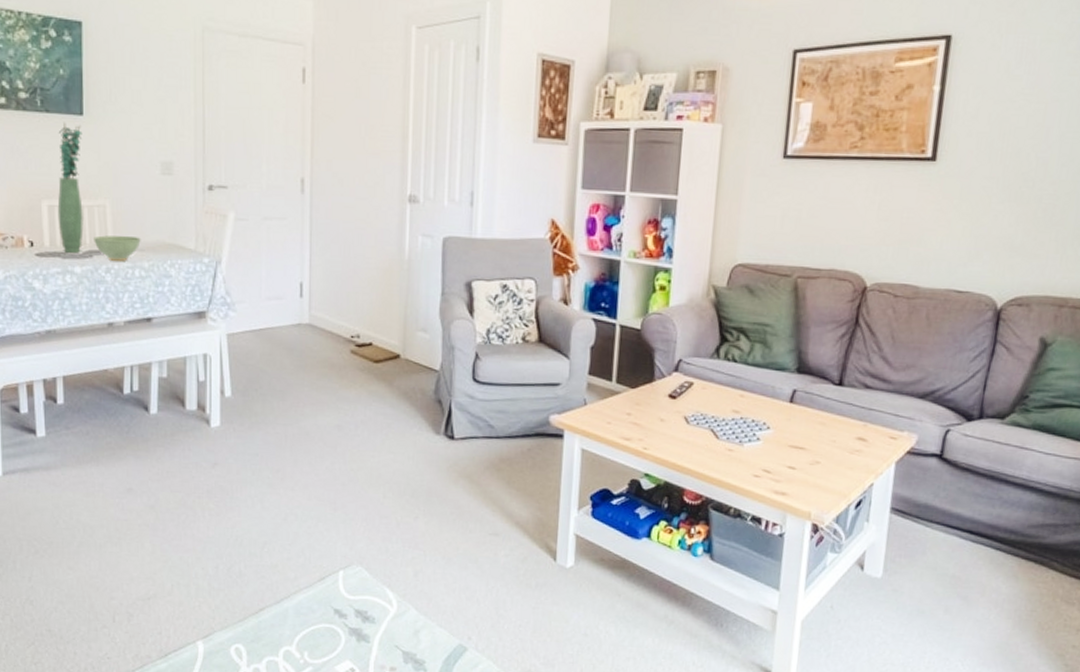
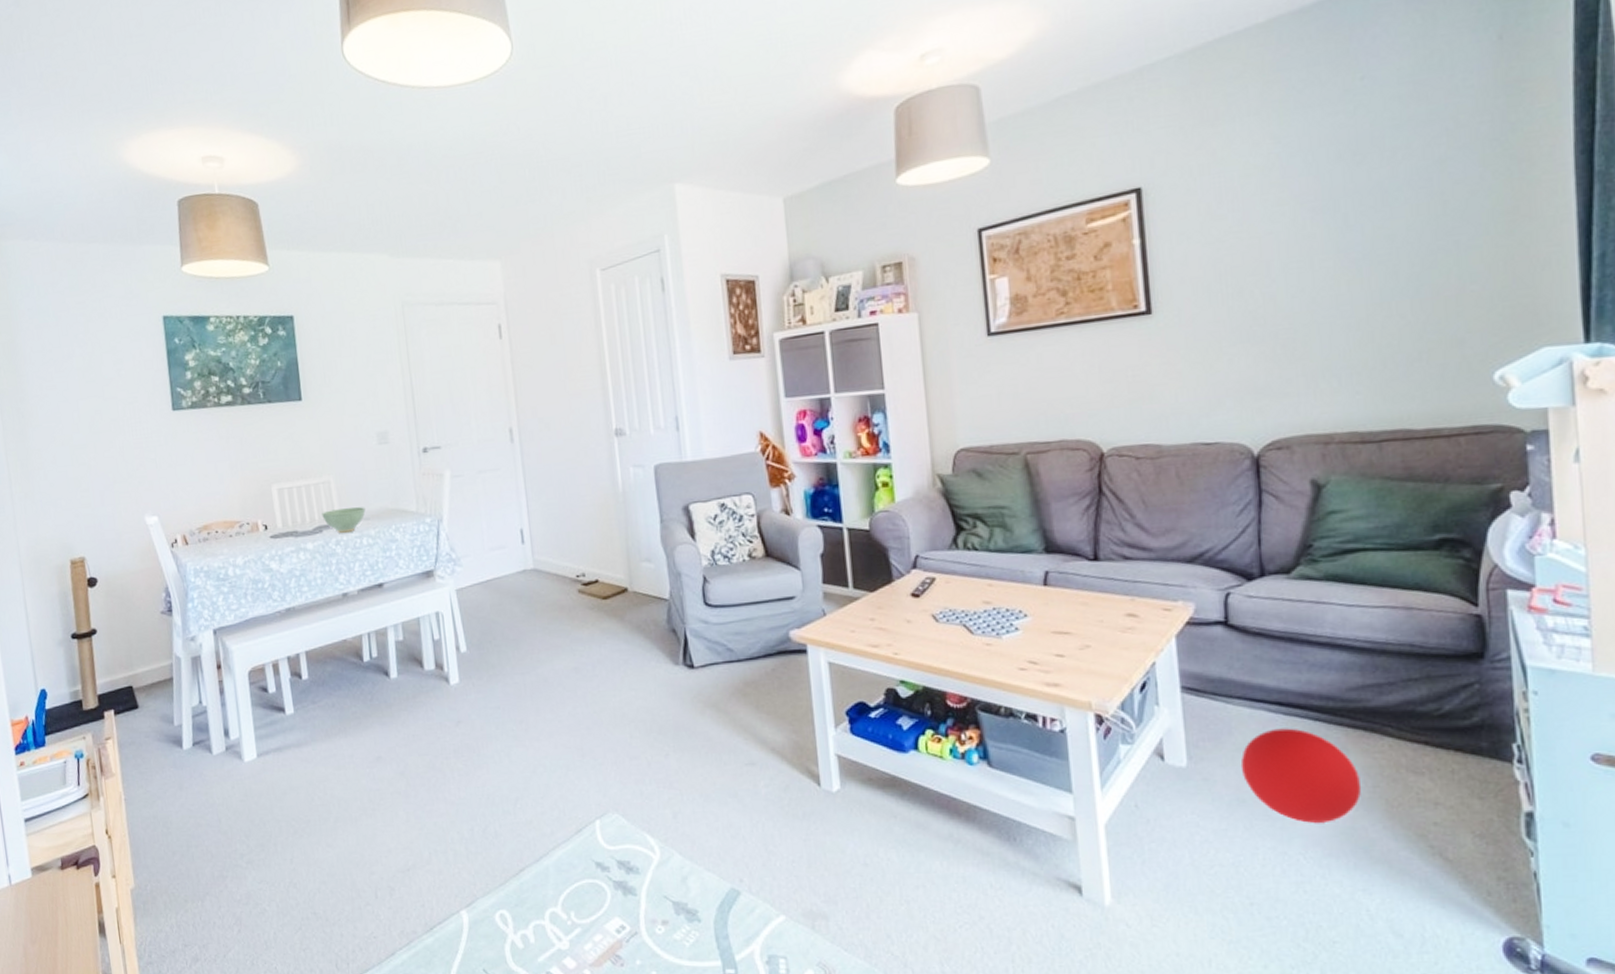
vase: present [57,122,84,255] -> none [281,409,312,532]
ball: none [926,553,1022,637] -> present [1240,728,1361,823]

